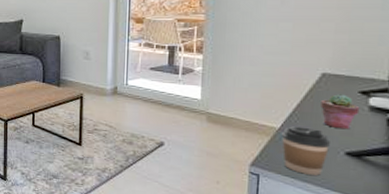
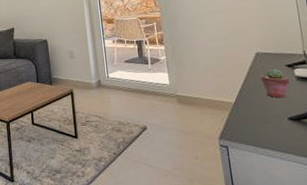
coffee cup: present [281,126,332,176] -> none [236,99,276,141]

